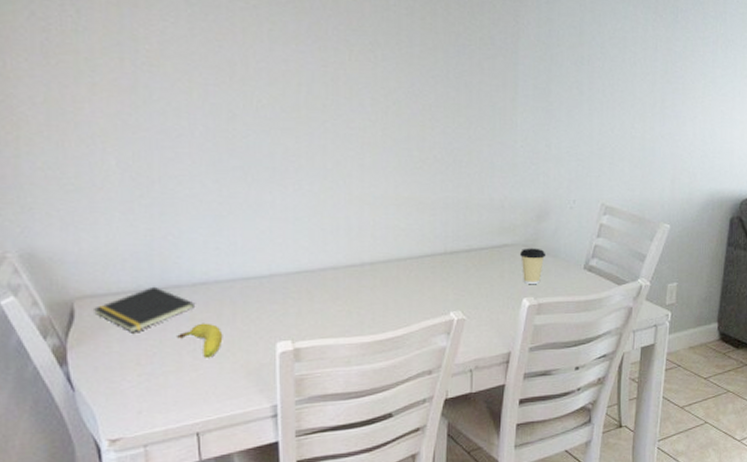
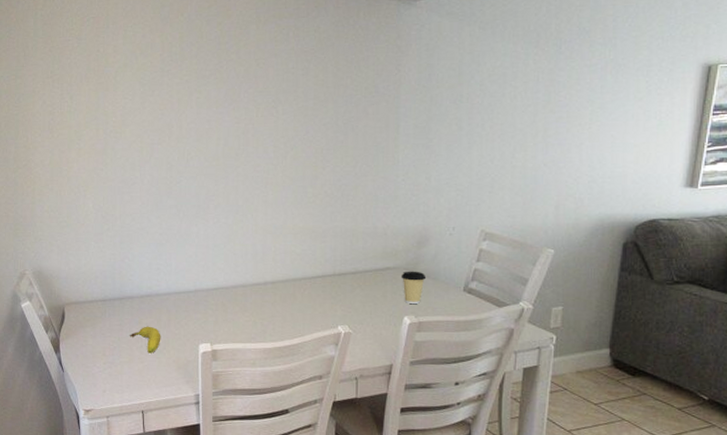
notepad: present [94,286,196,333] -> none [77,297,143,332]

